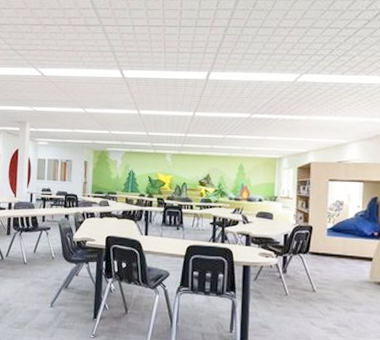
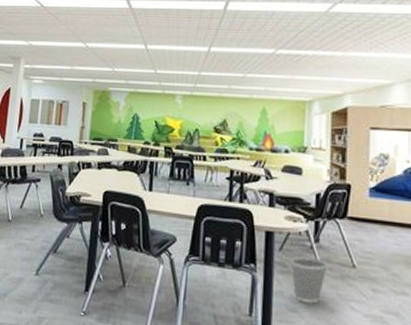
wastebasket: none [263,284,293,321] -> present [290,256,328,304]

